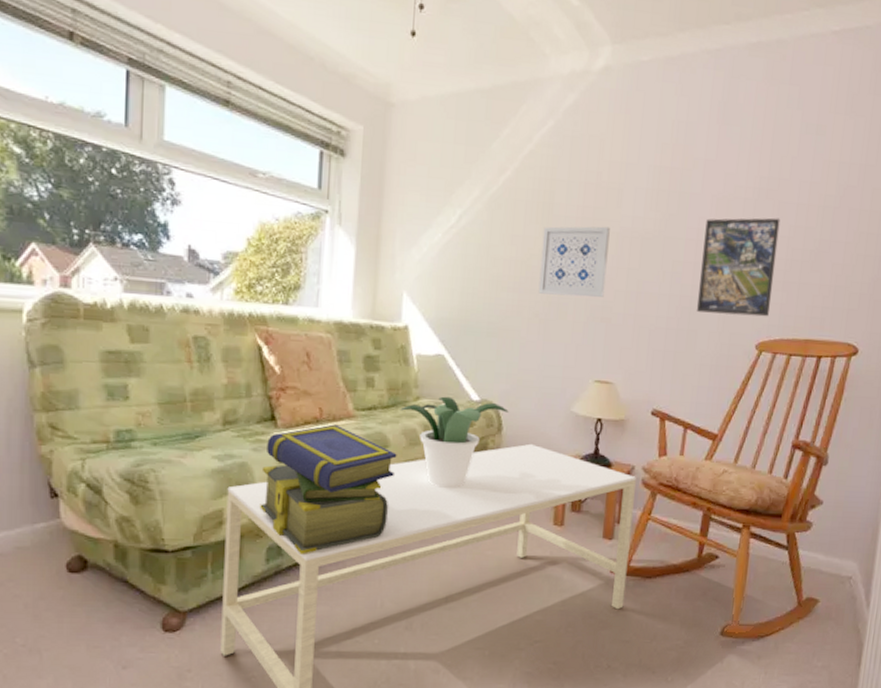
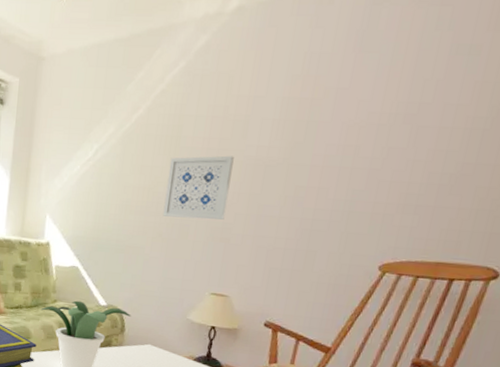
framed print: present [696,217,780,317] -> none [316,142,418,240]

